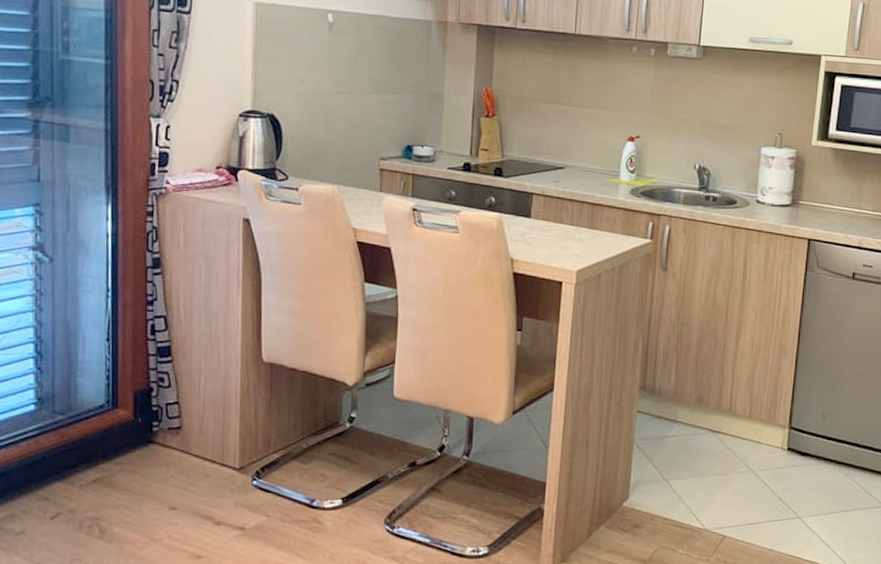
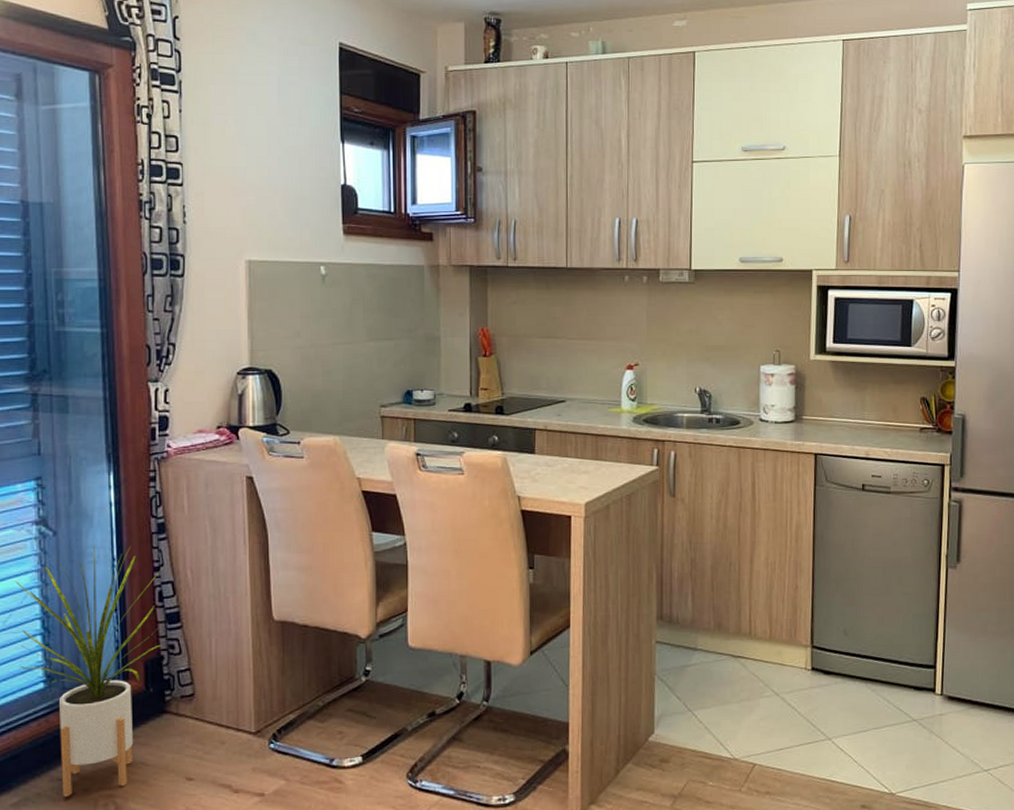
house plant: none [10,274,158,516] -> present [15,545,165,797]

